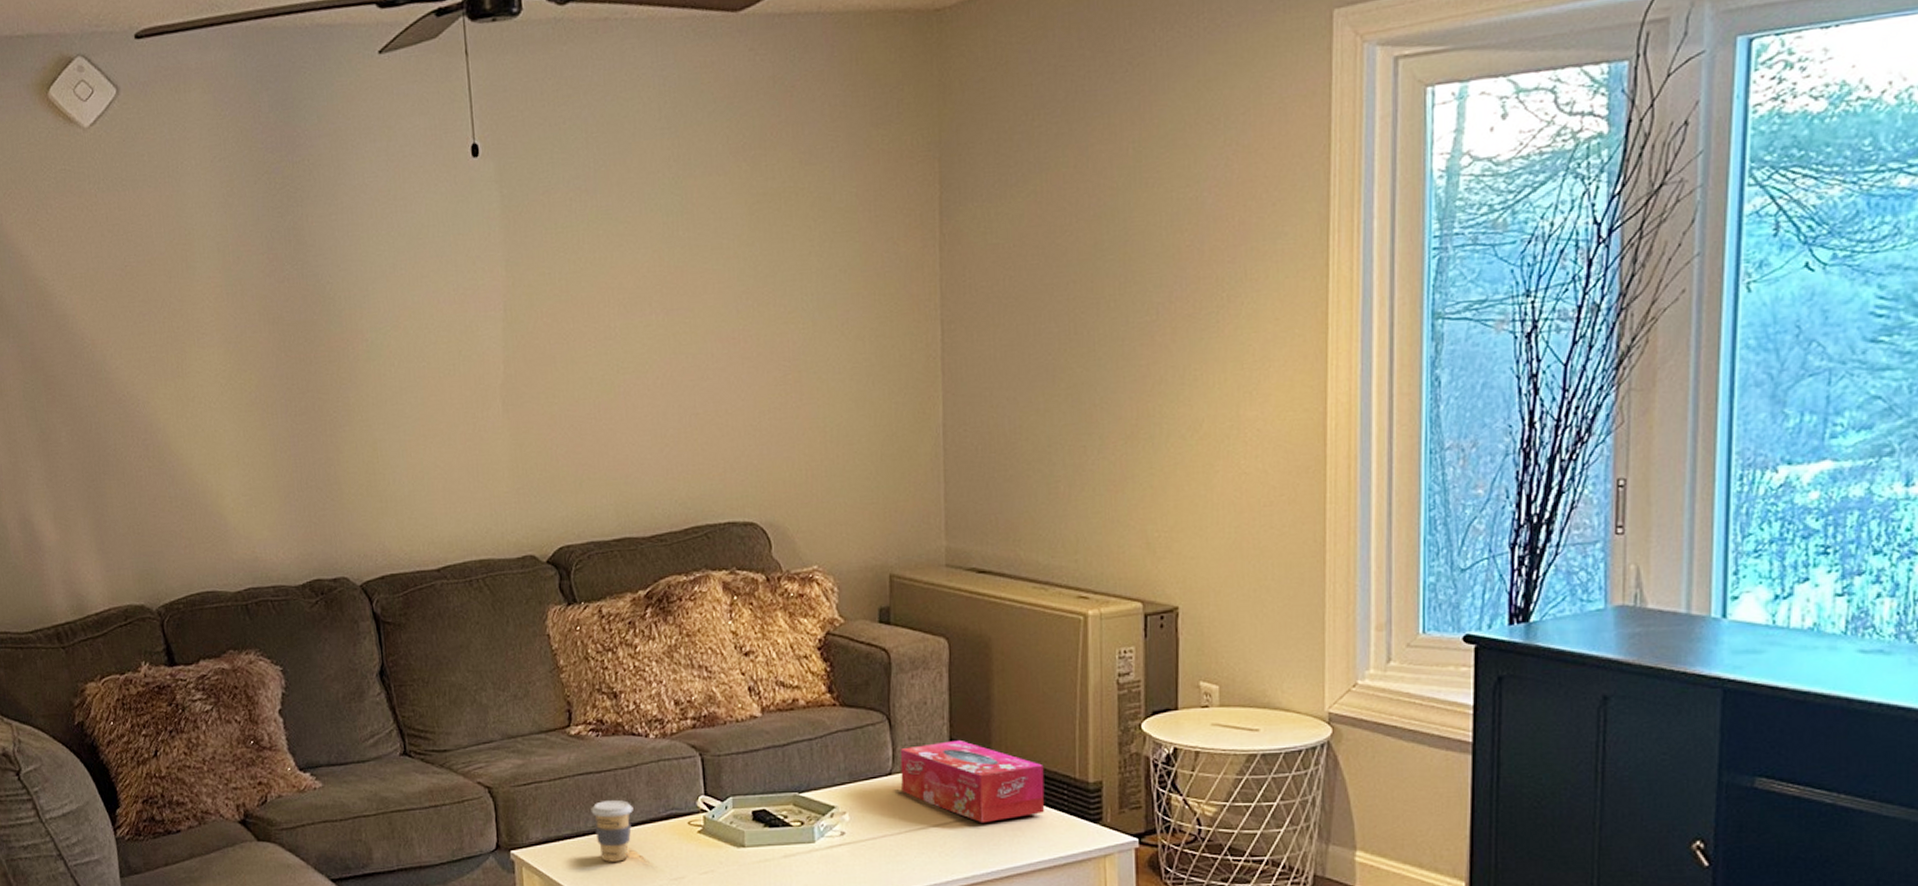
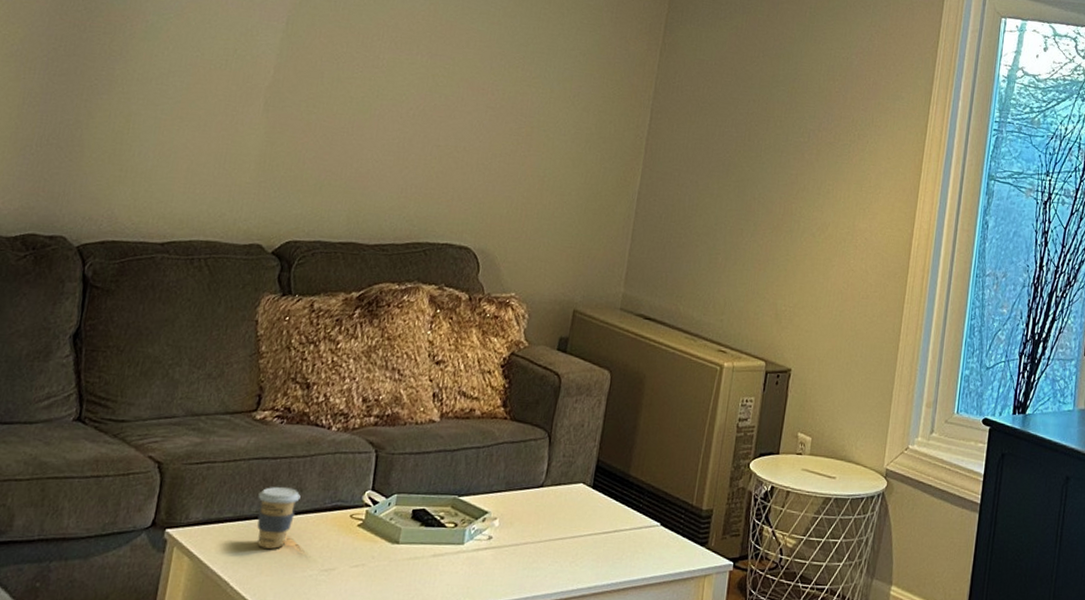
tissue box: present [900,739,1045,824] -> none [549,461,669,539]

